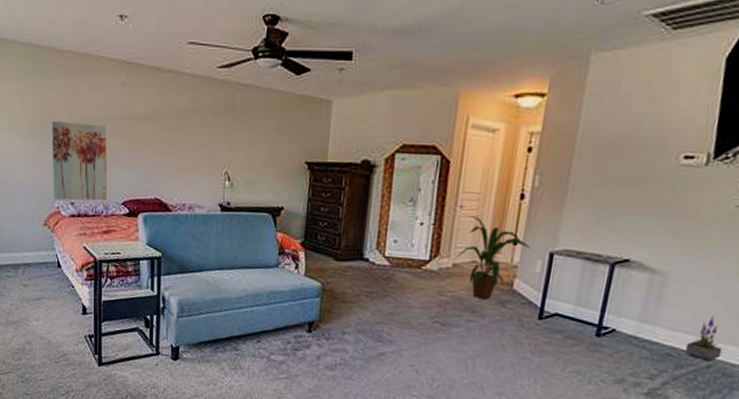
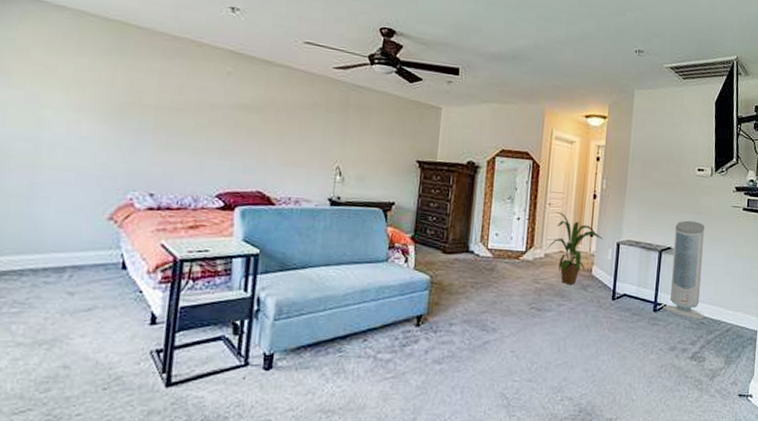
wall art: present [51,120,107,201] -> none [126,103,205,193]
air purifier: none [610,225,687,351] -> present [663,220,705,320]
potted plant: present [684,315,723,362] -> none [712,289,735,326]

